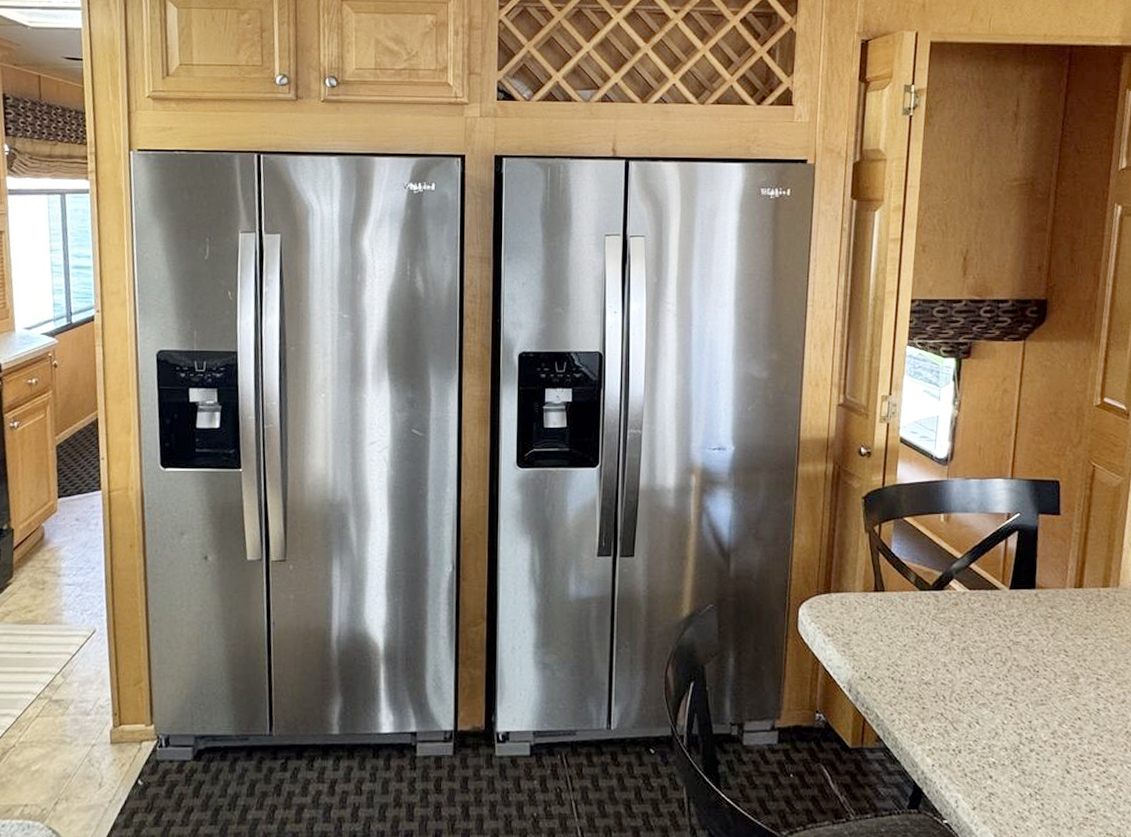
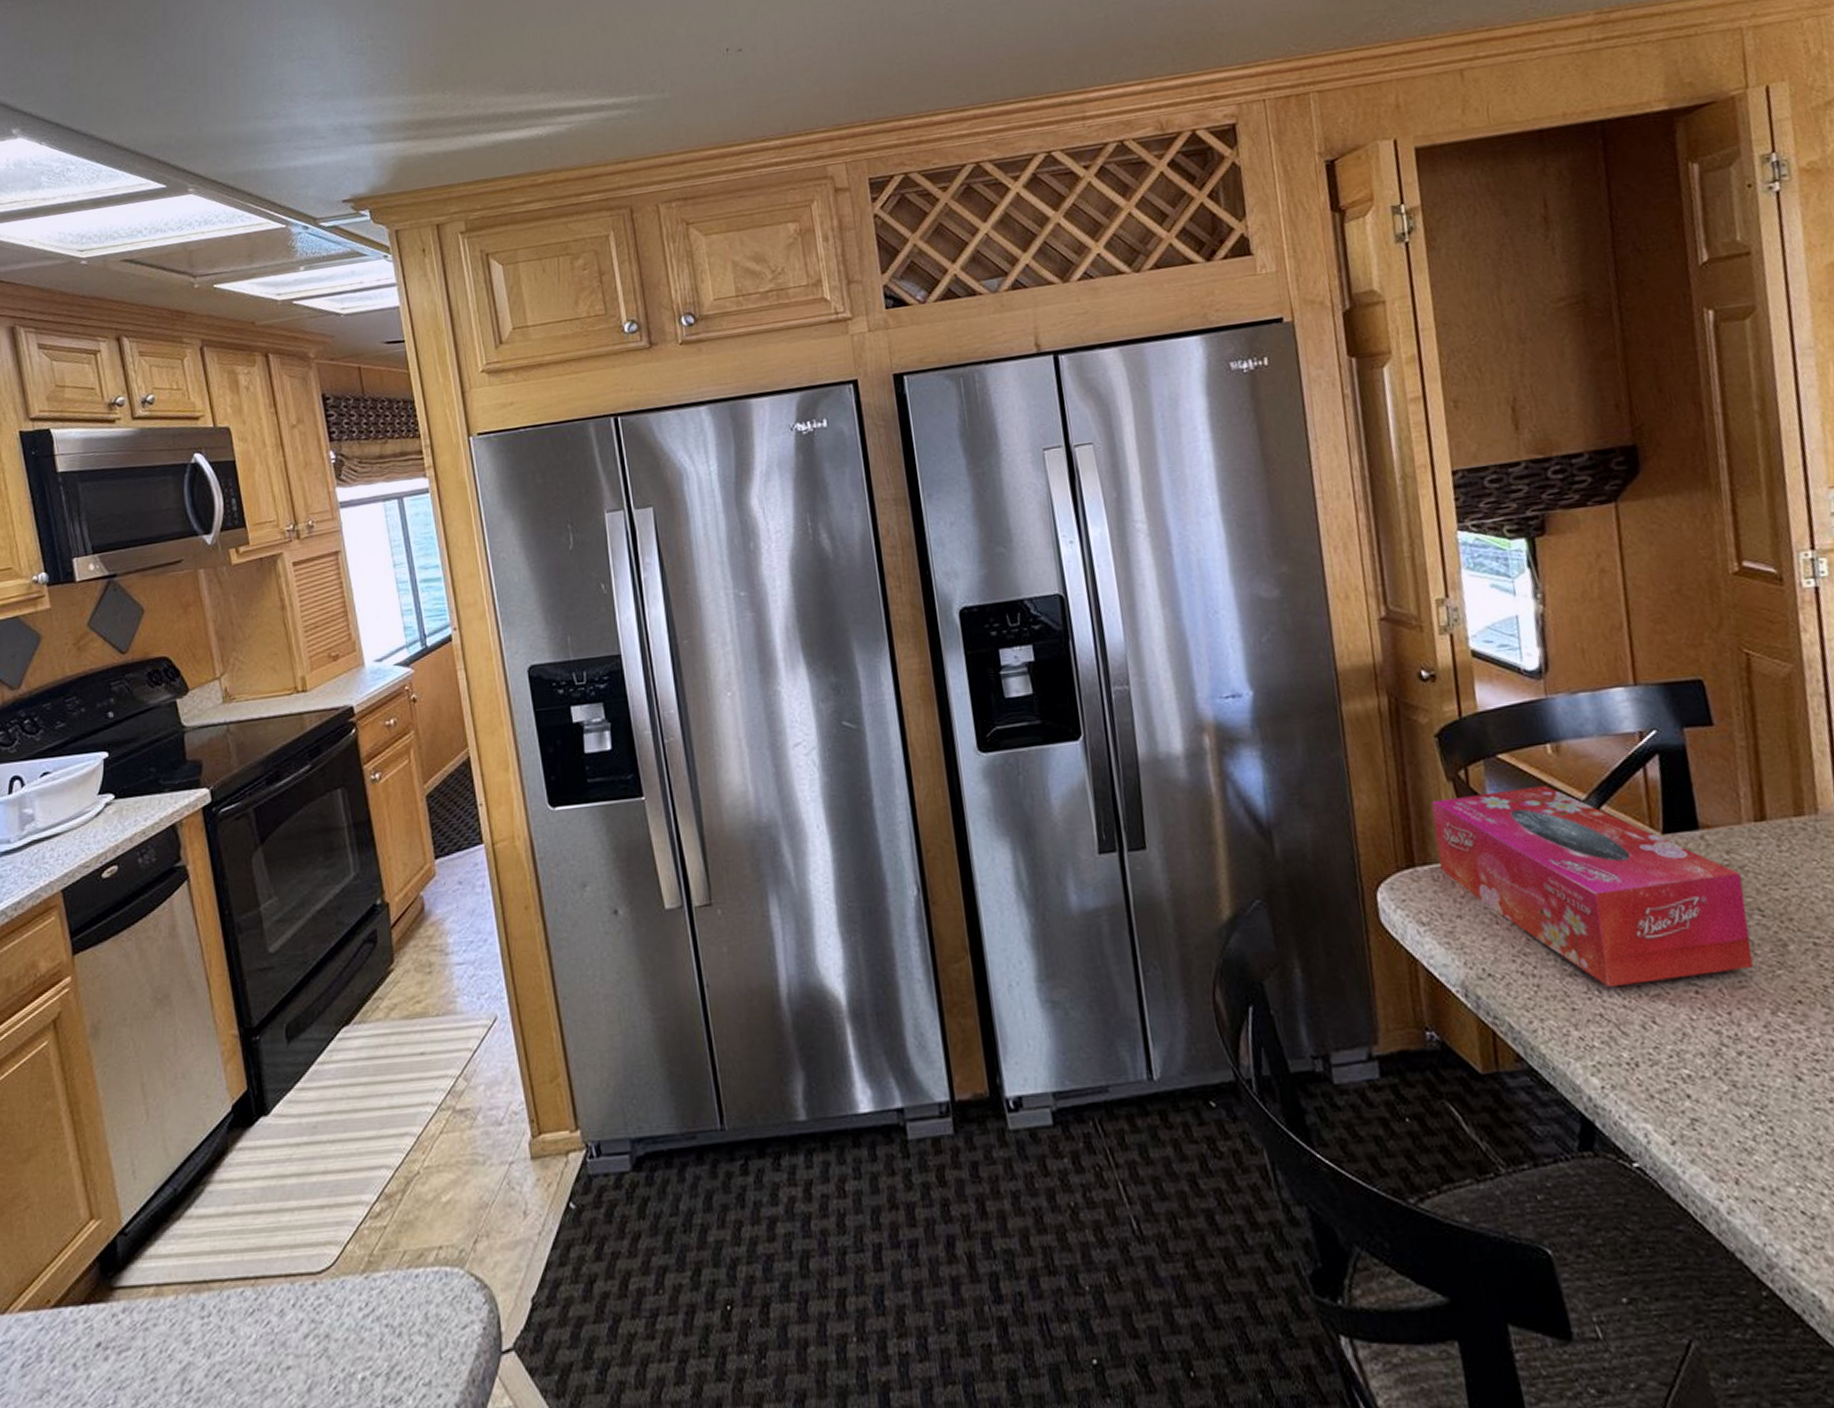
tissue box: none [848,544,1058,695] -> present [1431,786,1754,987]

